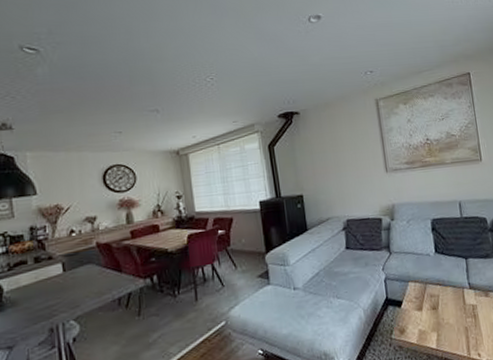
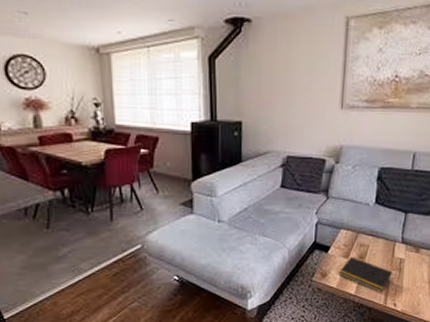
notepad: none [416,308,468,344] -> present [338,256,392,293]

